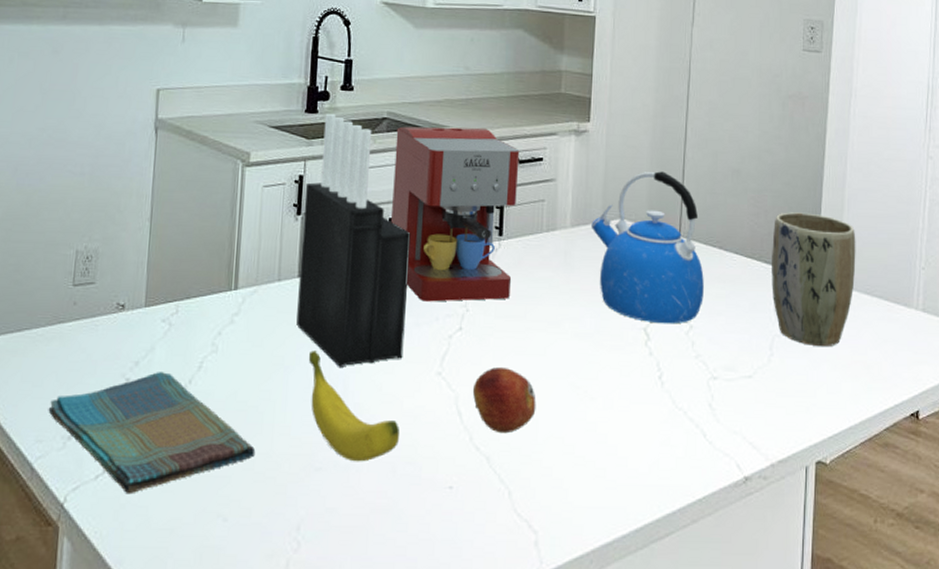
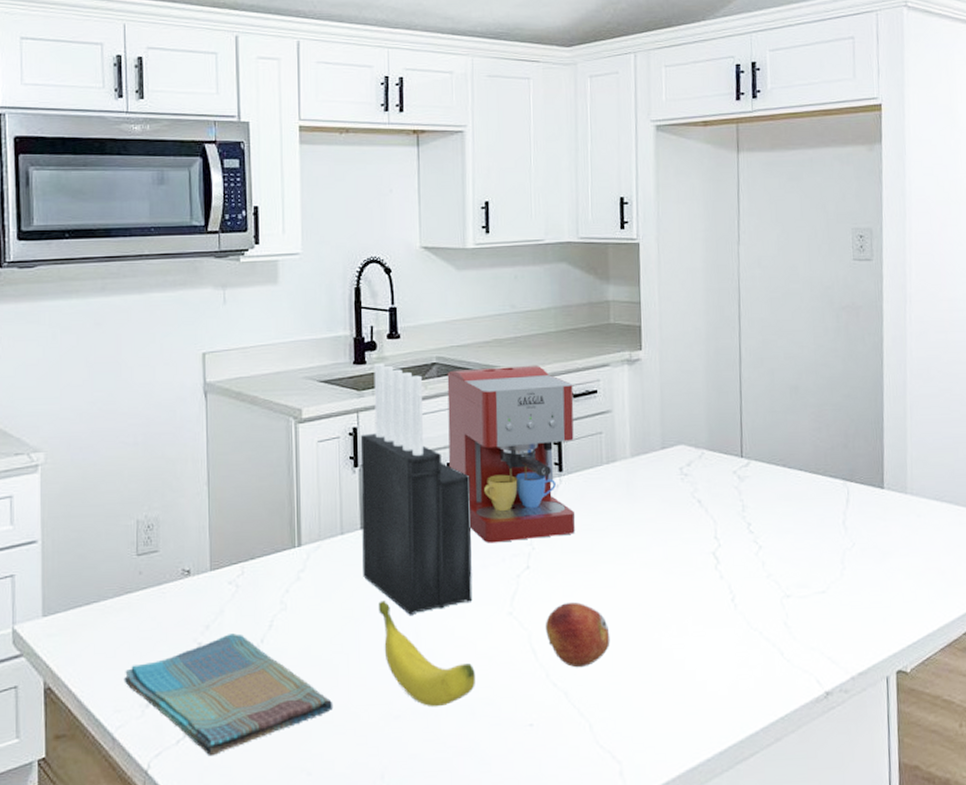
kettle: present [591,171,704,324] -> none [651,394,771,547]
plant pot: present [771,212,856,346] -> none [836,423,923,556]

